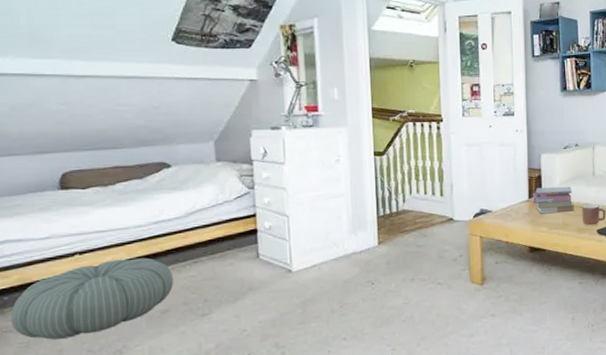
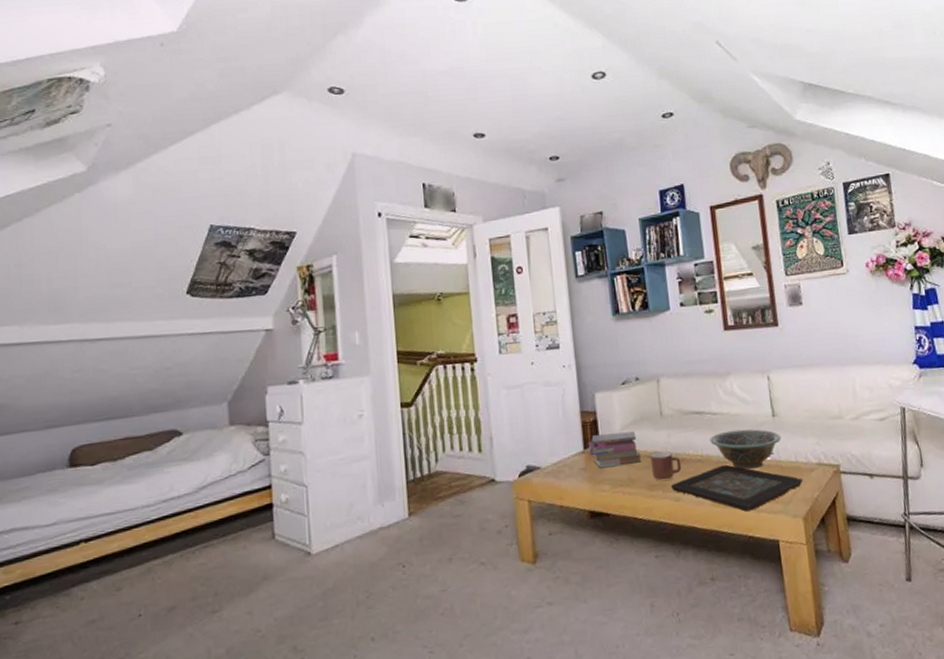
pouf: present [11,257,174,340] -> none [11,543,183,647]

